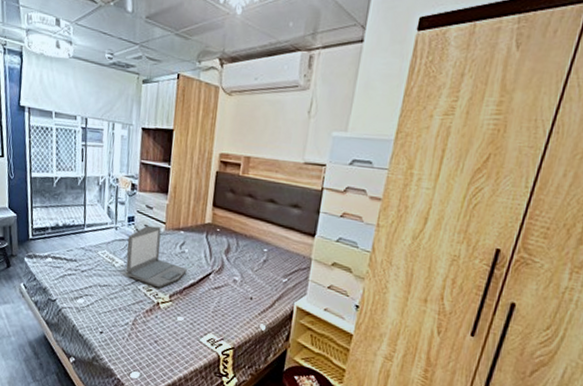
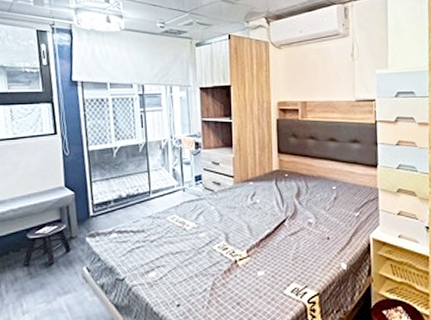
laptop: present [125,225,187,288] -> none [197,181,261,245]

